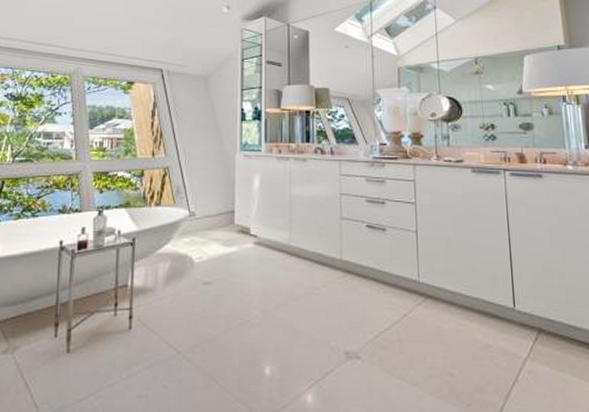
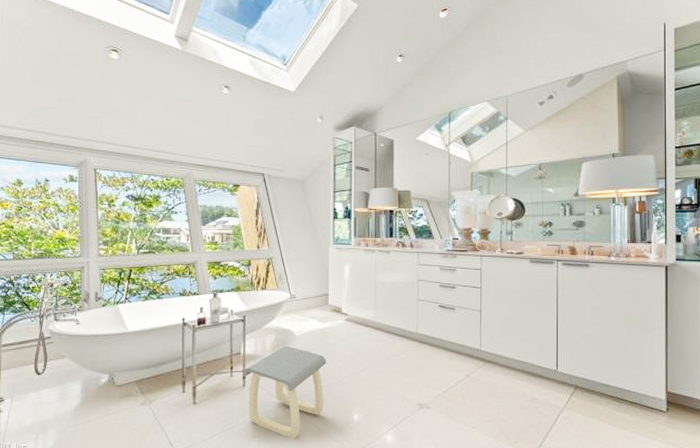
stool: none [129,275,231,400] -> present [243,345,326,439]

